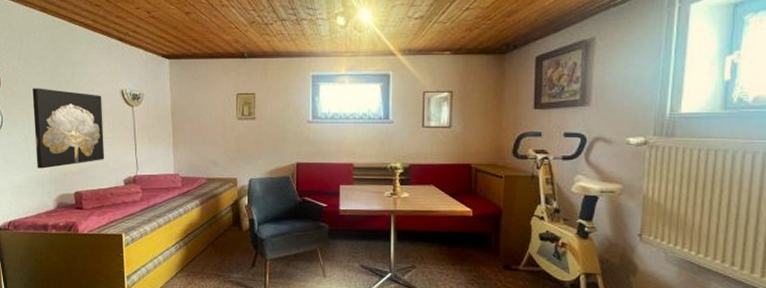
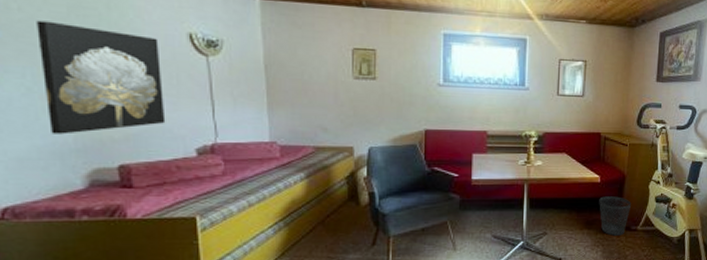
wastebasket: none [472,231,511,275] -> present [599,196,632,236]

